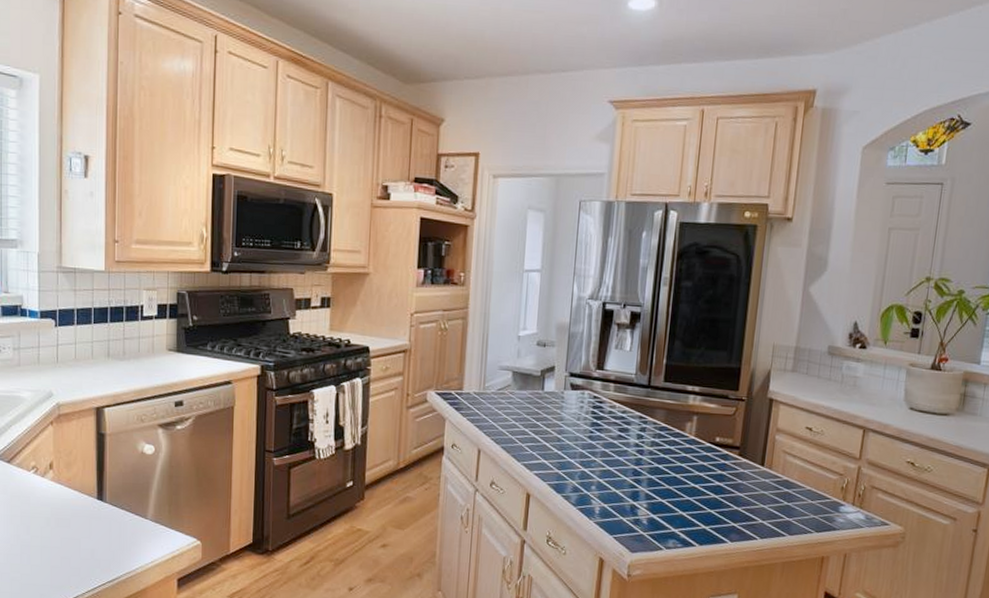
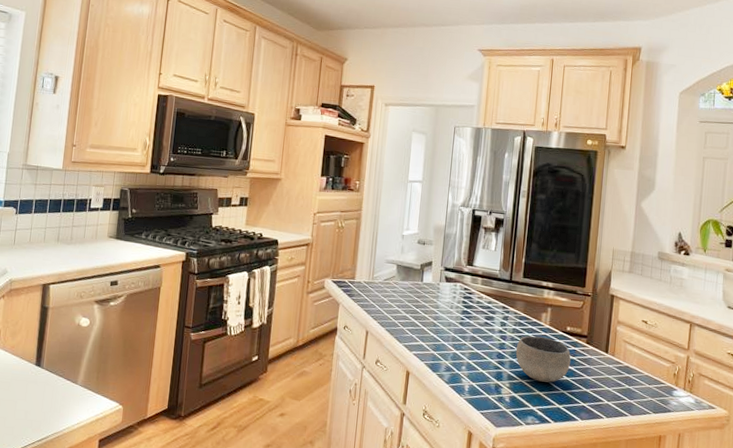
bowl: none [654,449,720,501] -> present [515,335,571,383]

